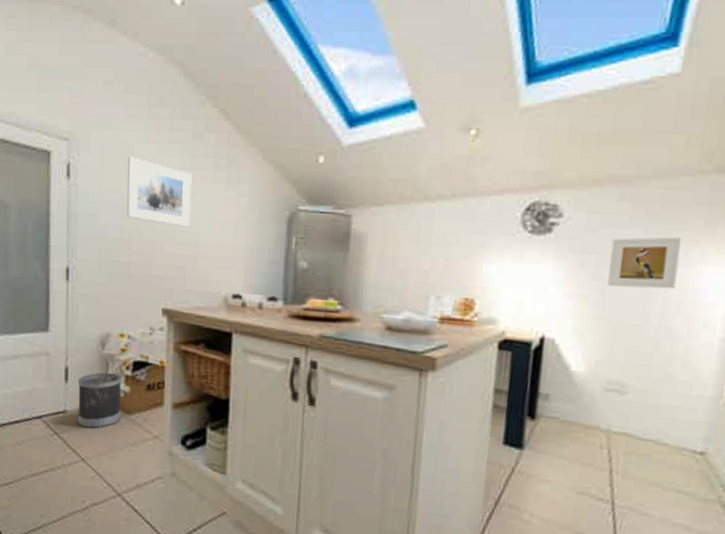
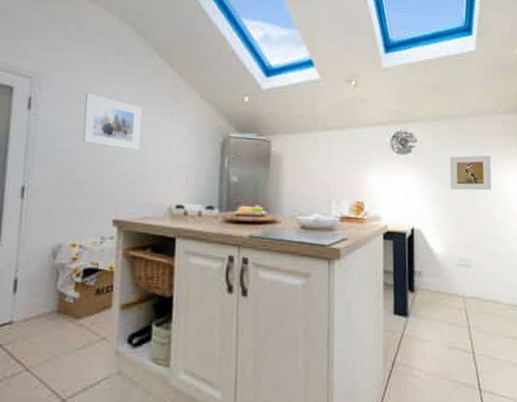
wastebasket: present [77,372,122,429] -> none [24,281,72,337]

